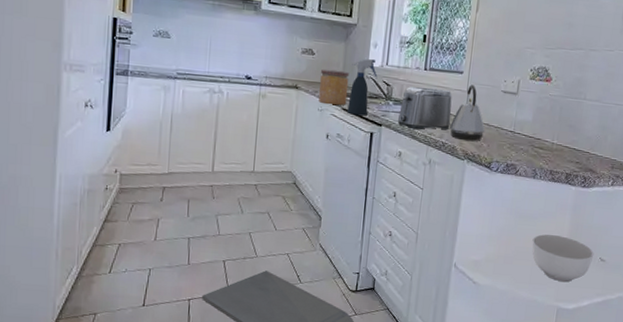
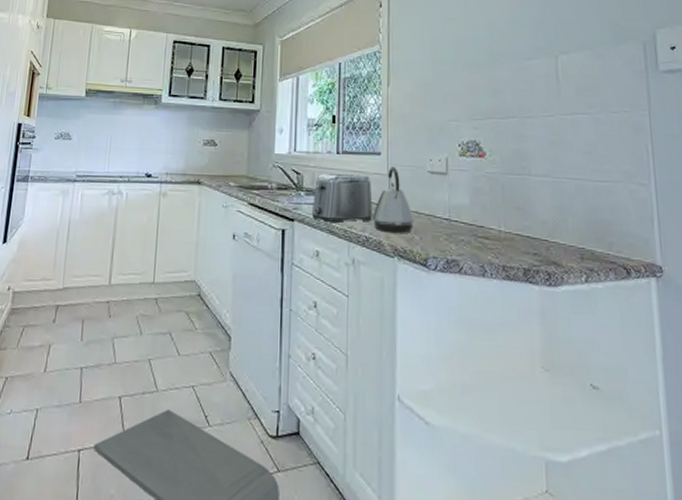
jar: present [318,68,350,106] -> none [223,160,255,201]
spray bottle: present [347,59,378,116] -> none [254,146,286,211]
bowl: present [532,234,594,282] -> none [494,352,582,422]

